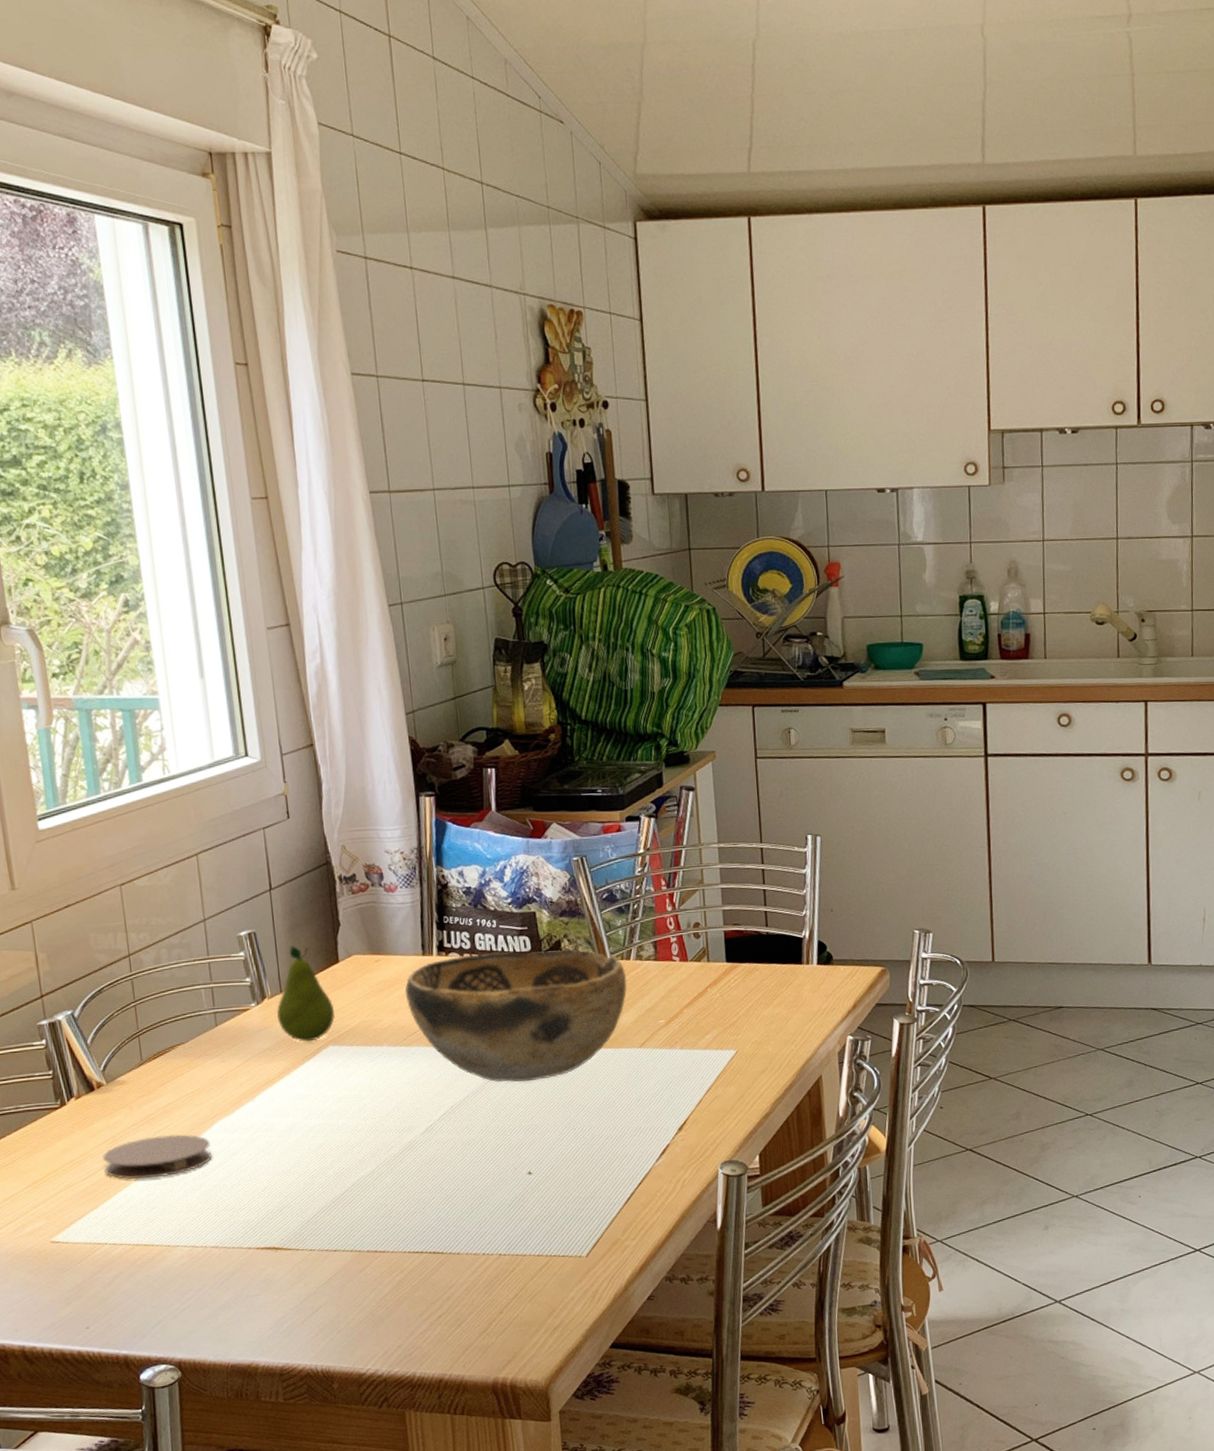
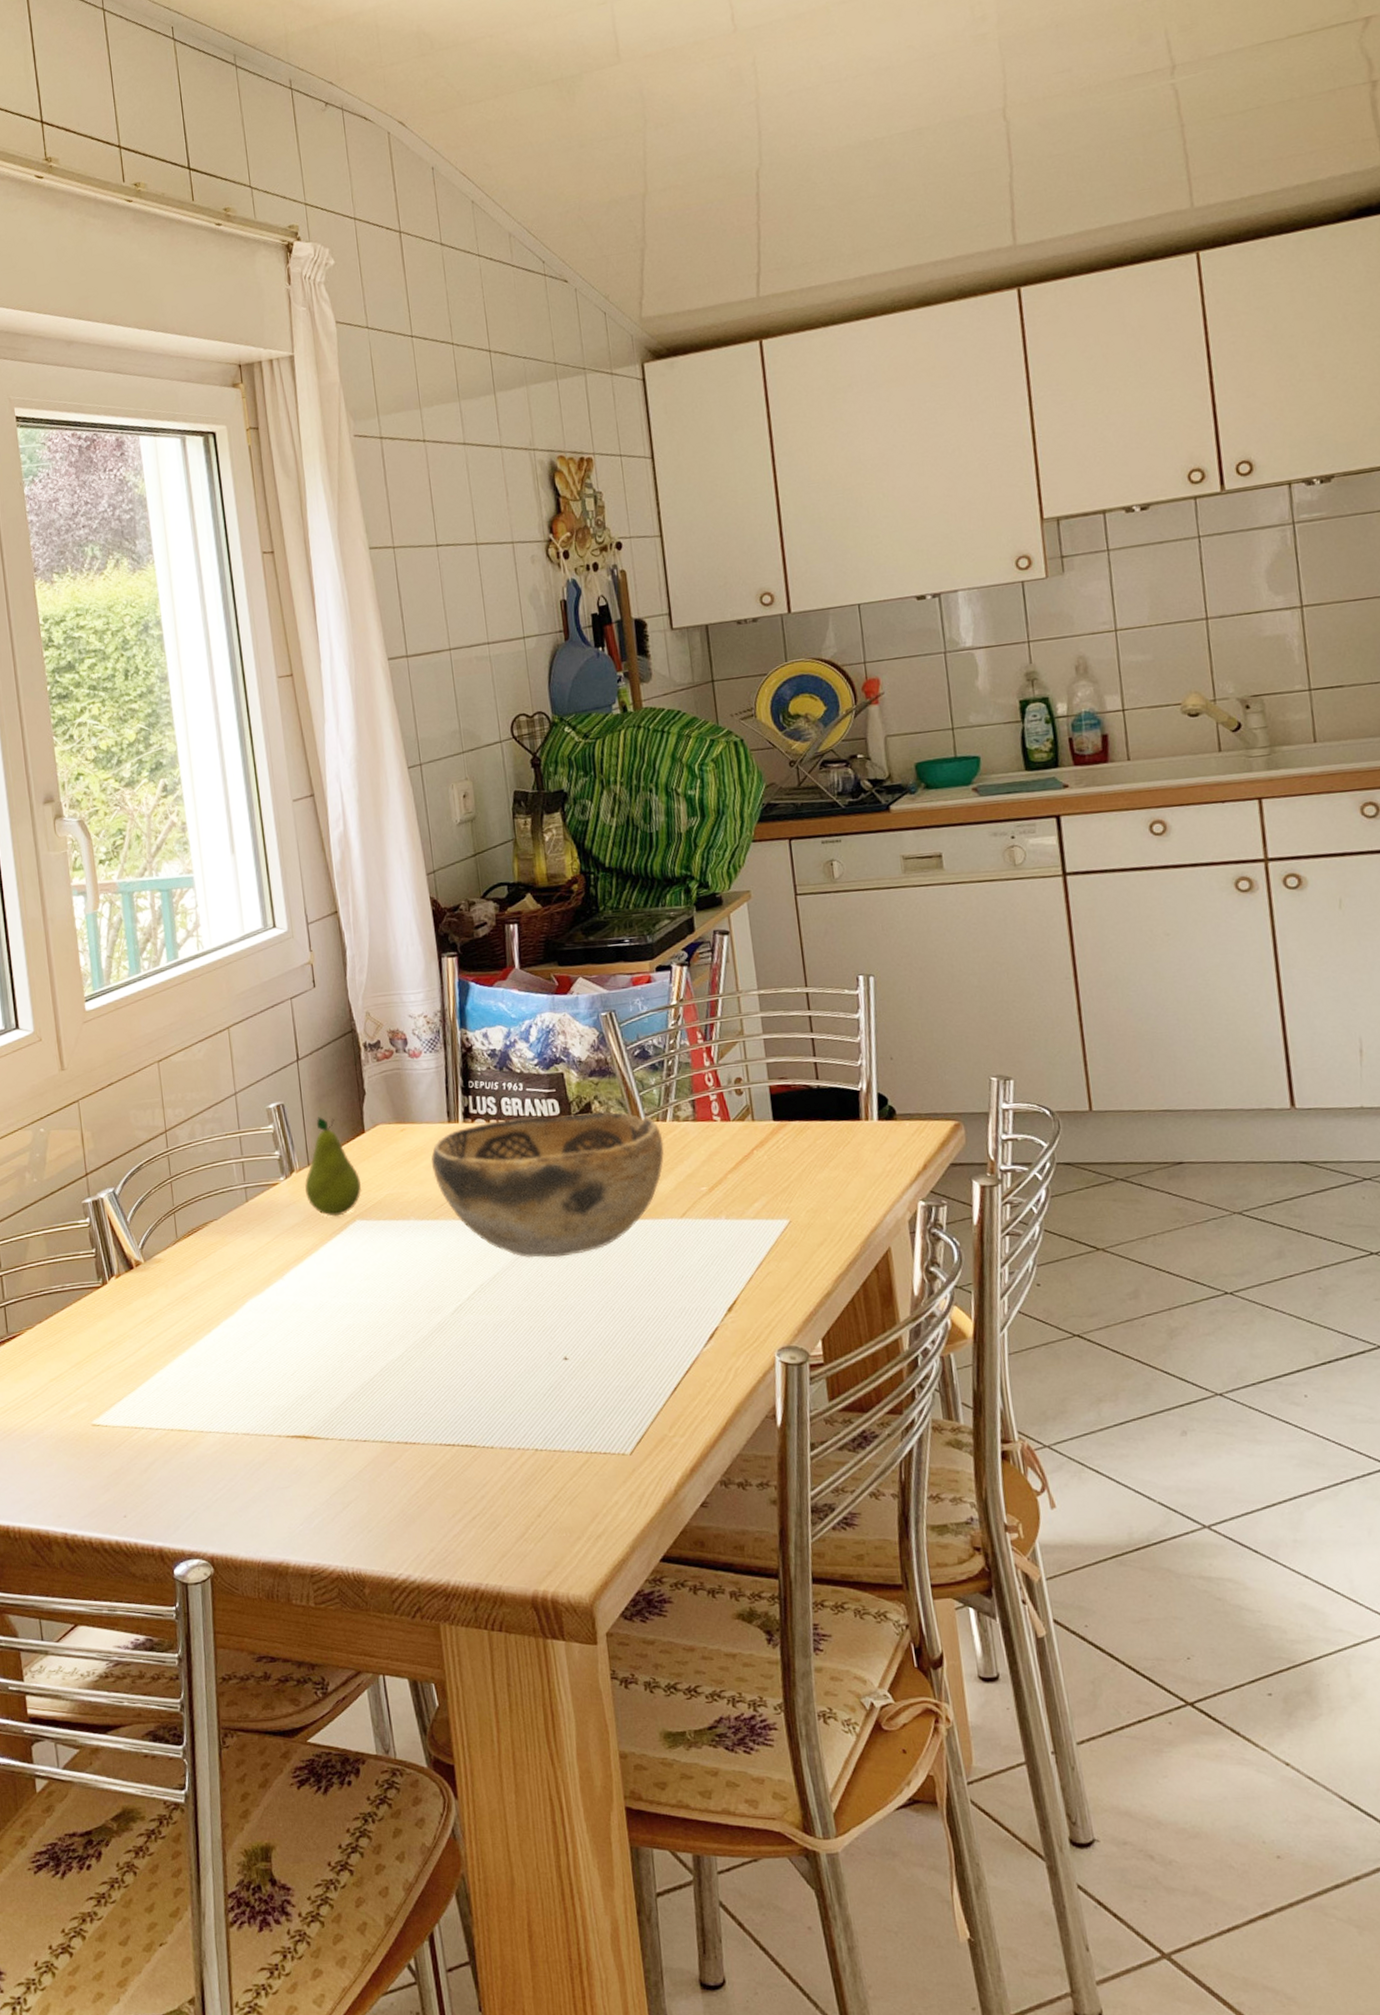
coaster: present [103,1134,212,1180] -> none [140,1314,243,1362]

